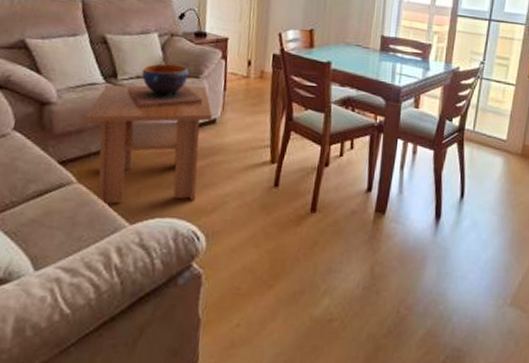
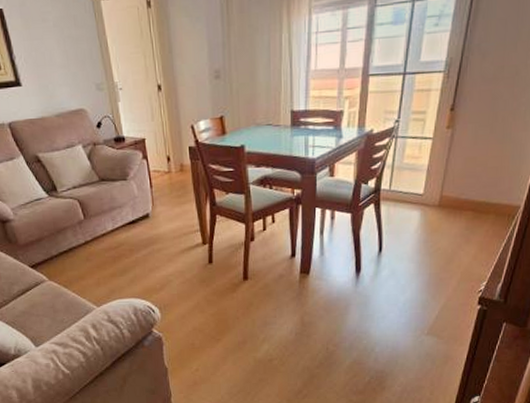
coffee table: present [84,84,213,206] -> none [40,186,146,296]
decorative bowl: present [128,63,203,109] -> none [69,171,135,215]

